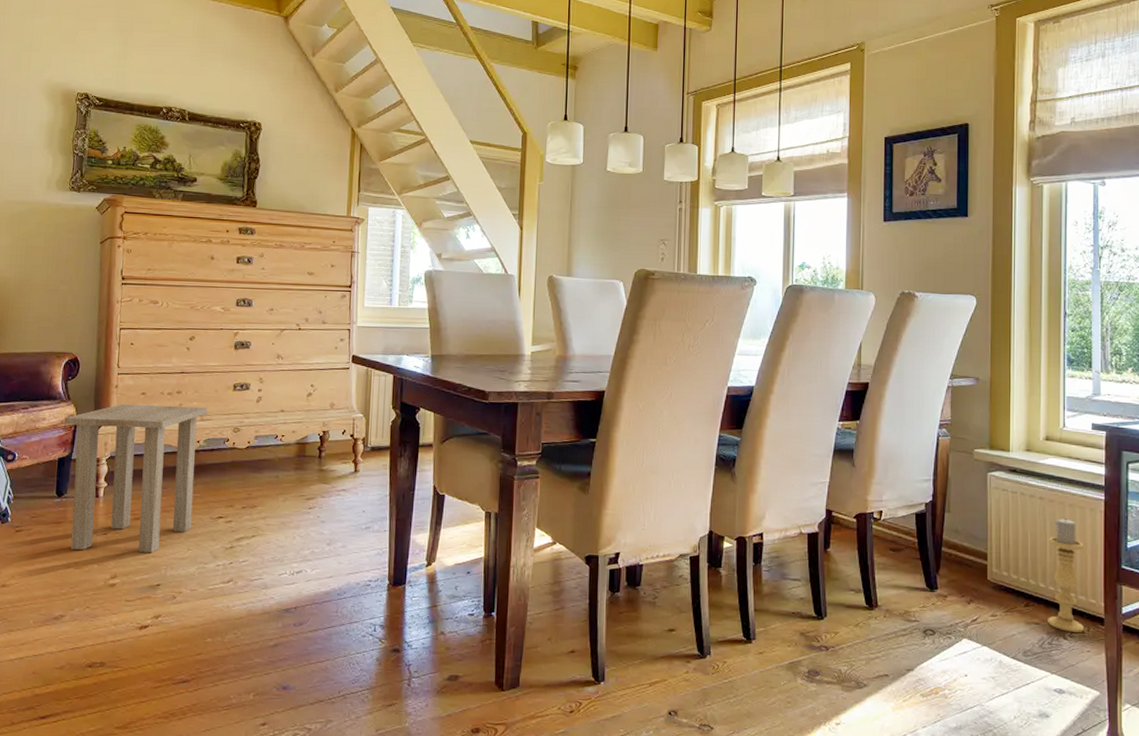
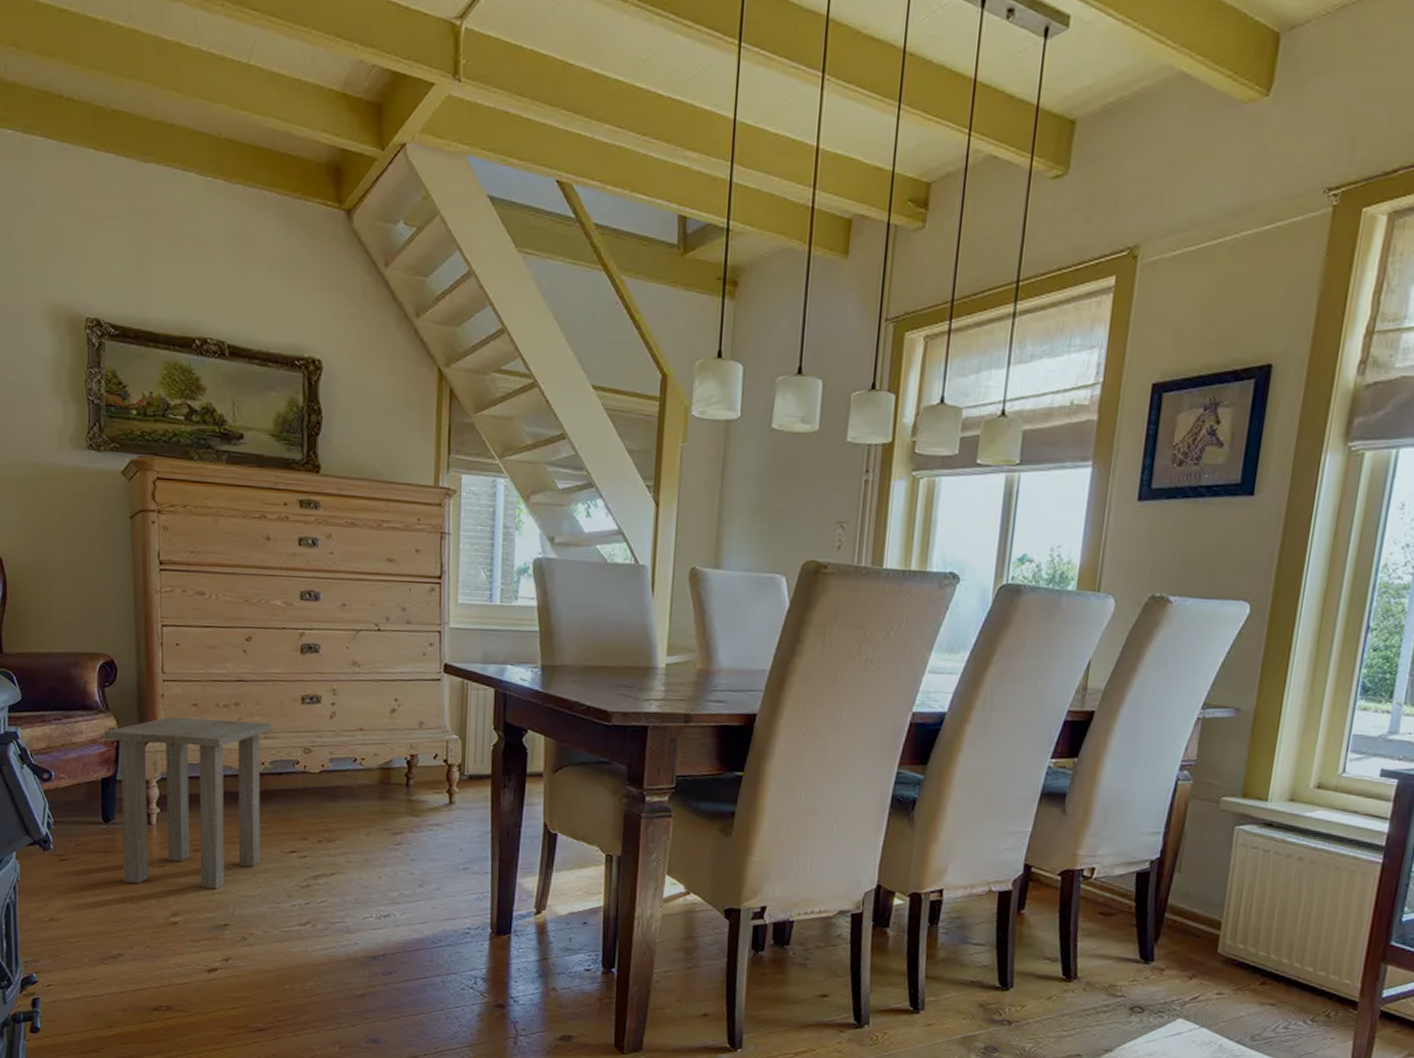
candle holder: present [1048,518,1084,632] -> none [1286,883,1347,1017]

